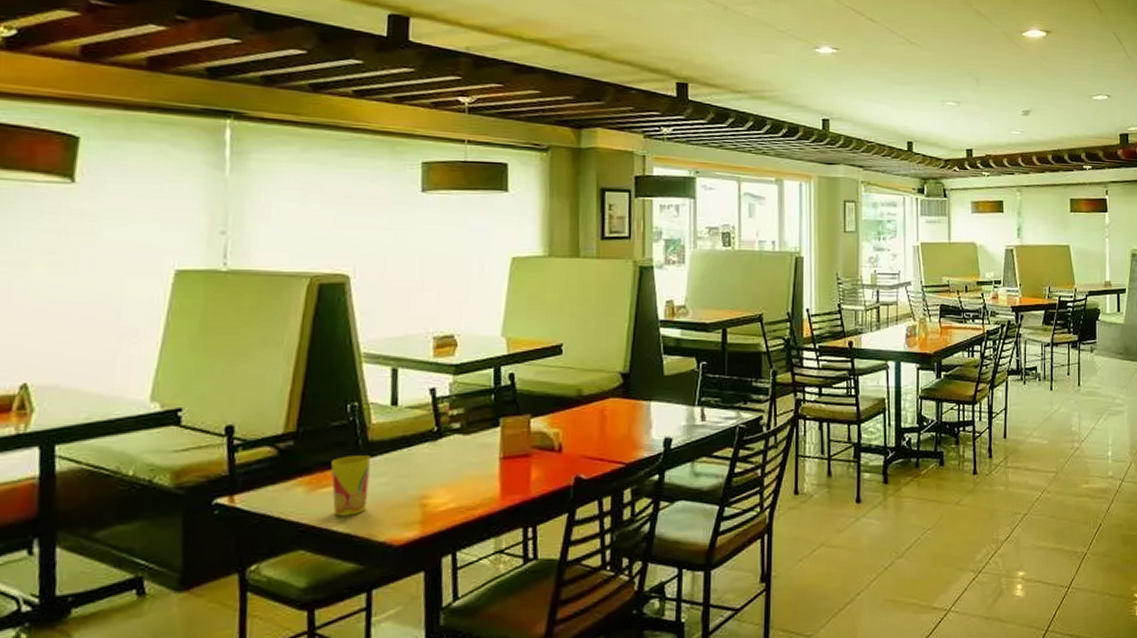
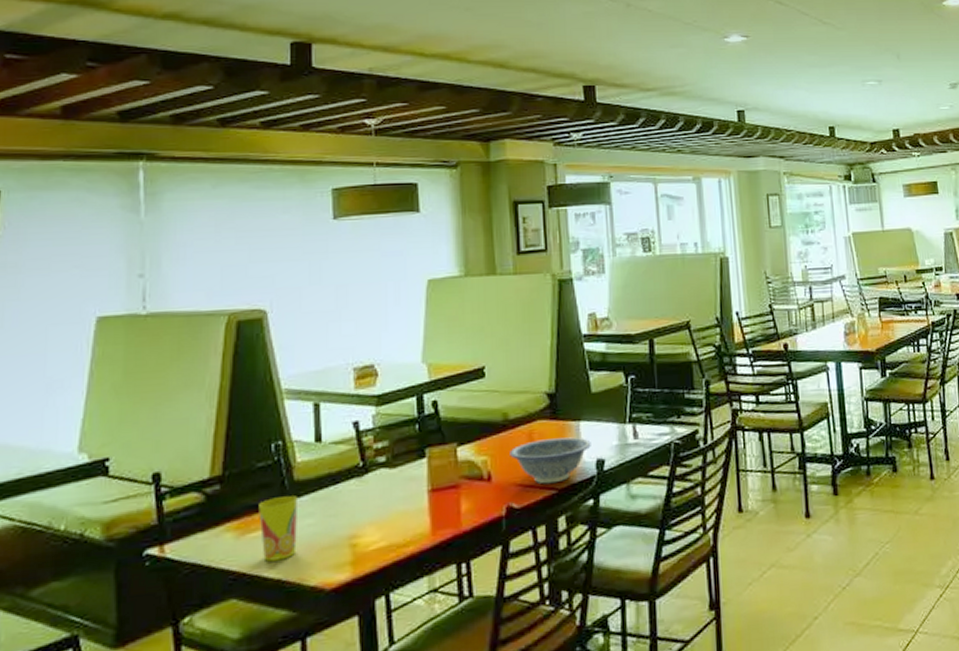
decorative bowl: none [581,416,660,458] -> present [509,437,591,484]

